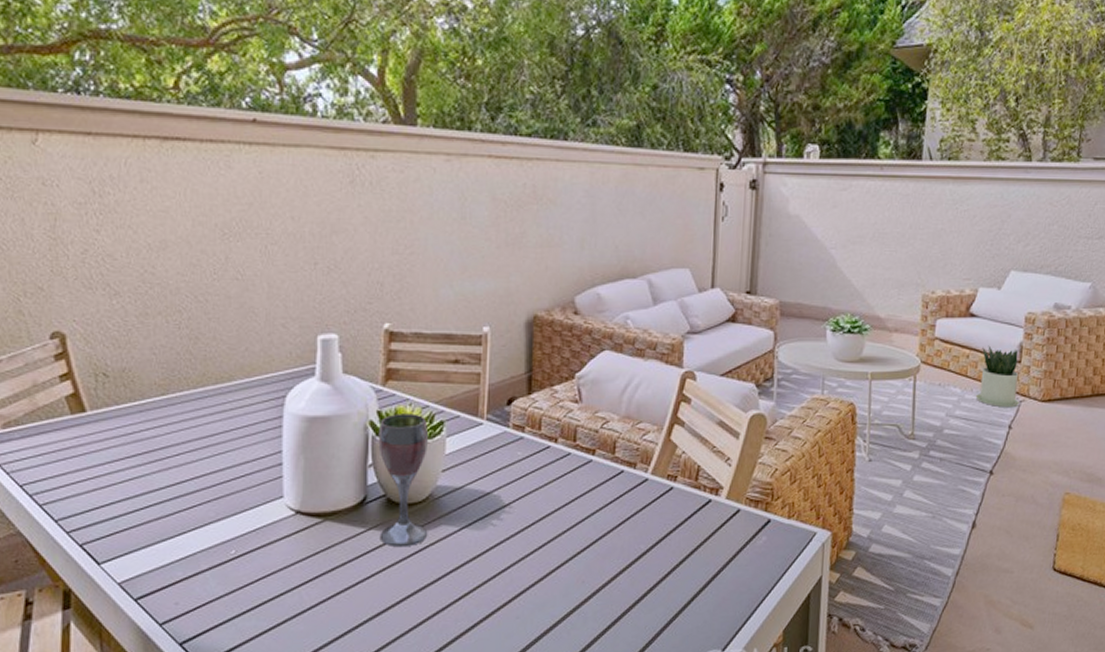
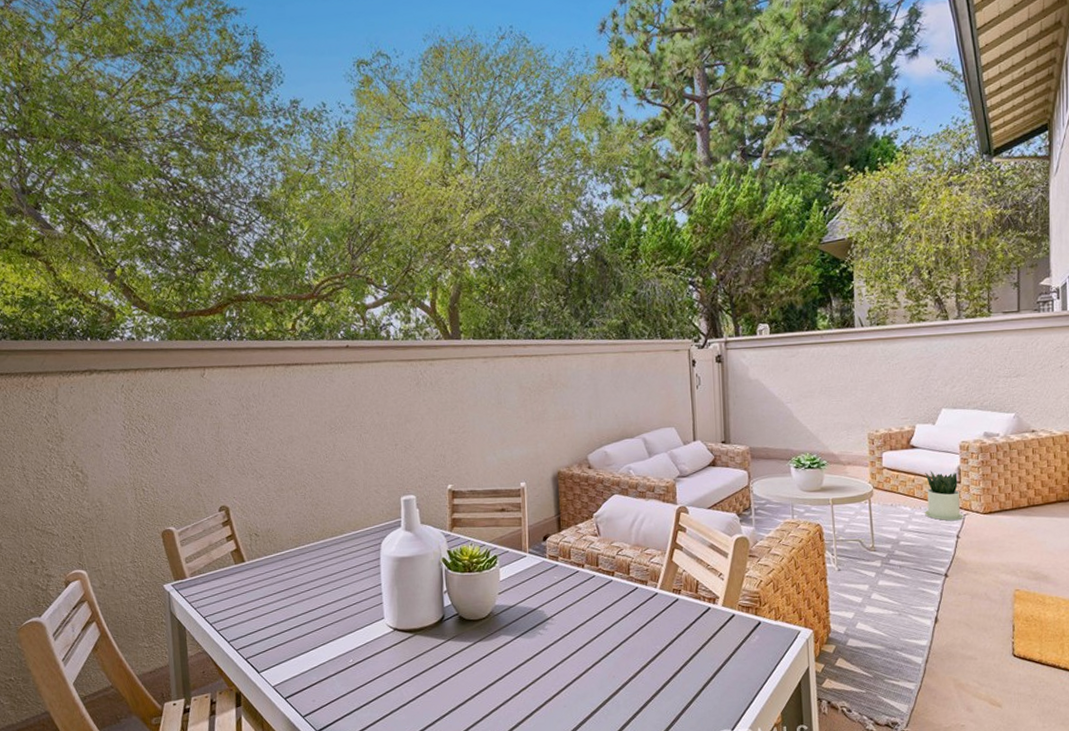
cup: present [378,414,428,548] -> none [449,551,492,654]

